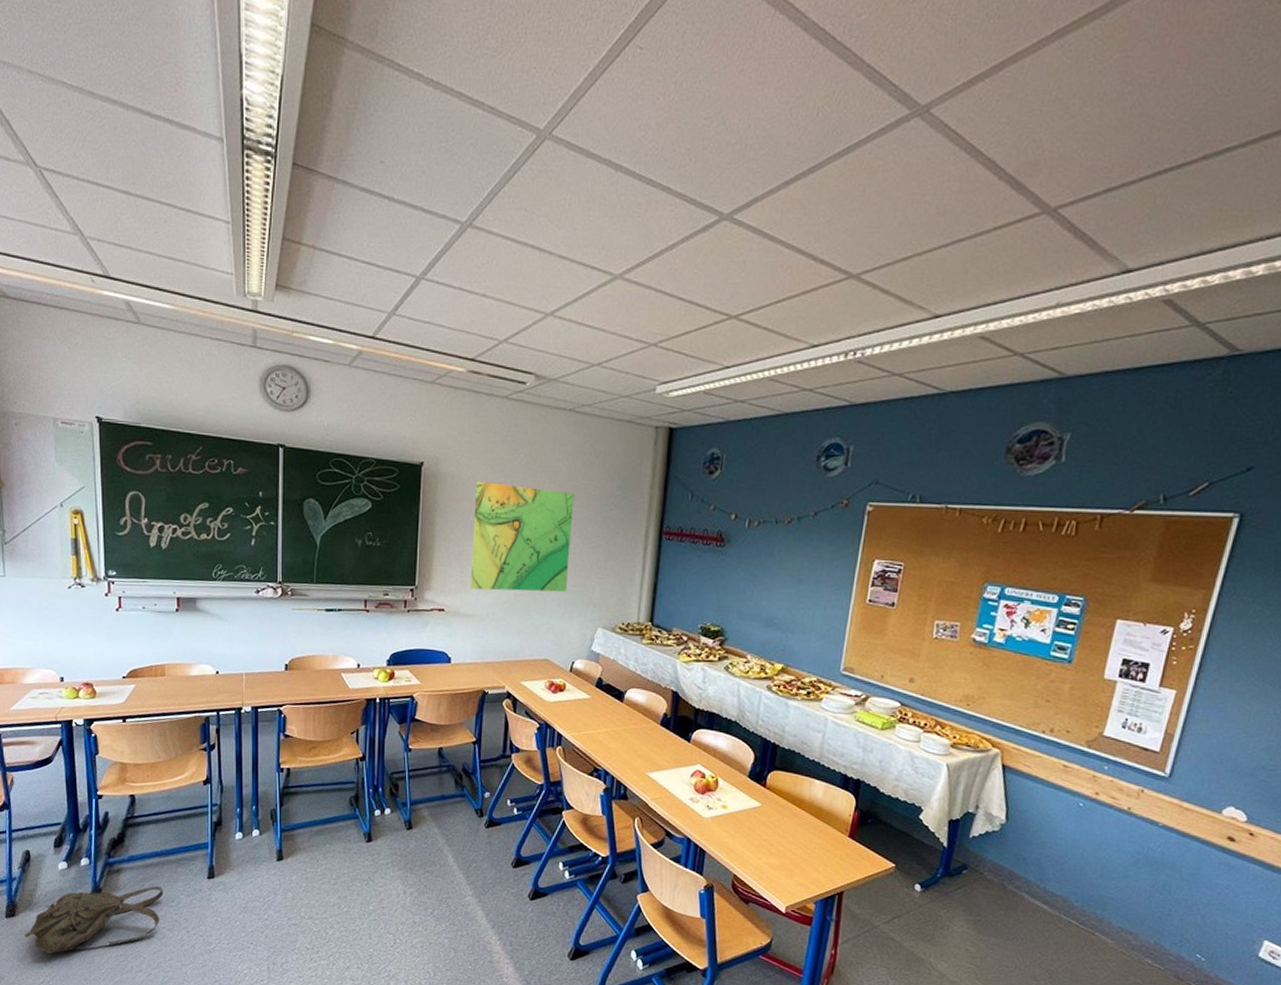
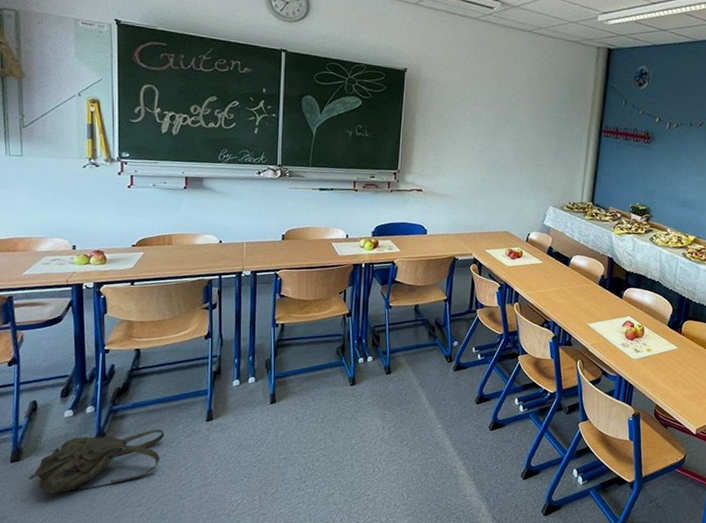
map: present [470,480,575,593] -> none [444,85,532,178]

